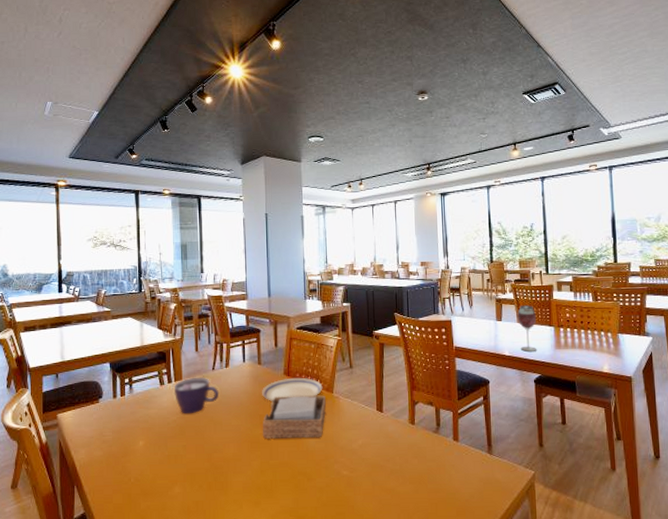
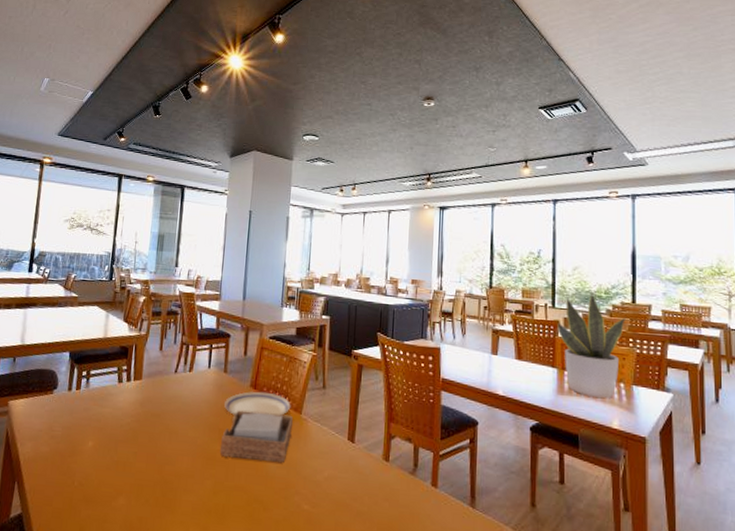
cup: present [173,377,220,414] -> none [131,378,180,419]
wineglass: present [517,305,537,352] -> none [516,340,538,394]
potted plant: none [552,256,610,349] -> present [557,291,627,399]

